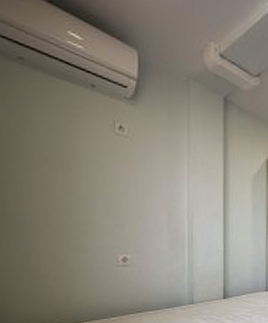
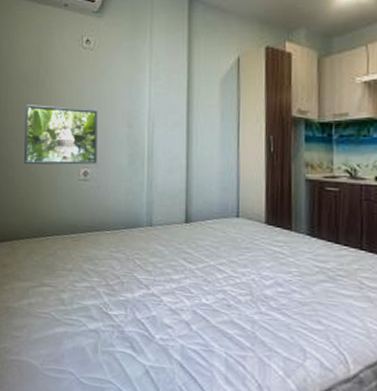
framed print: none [47,189,137,252] -> present [23,105,97,165]

